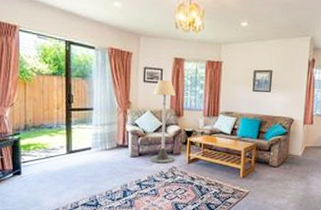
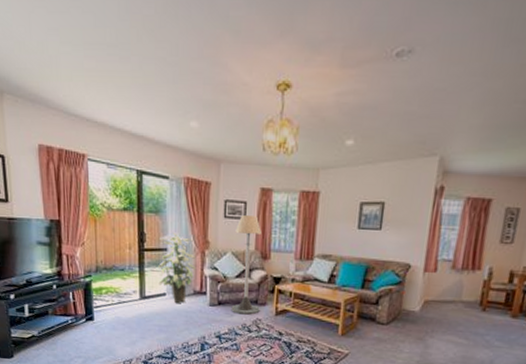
indoor plant: none [84,94,118,156] -> present [158,232,195,303]

